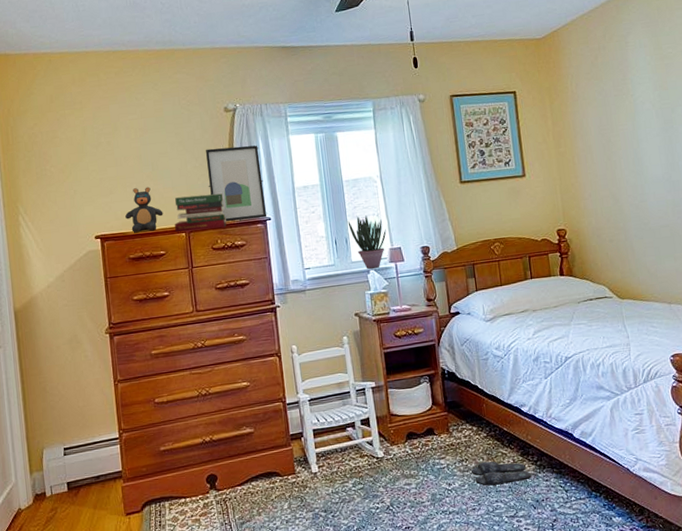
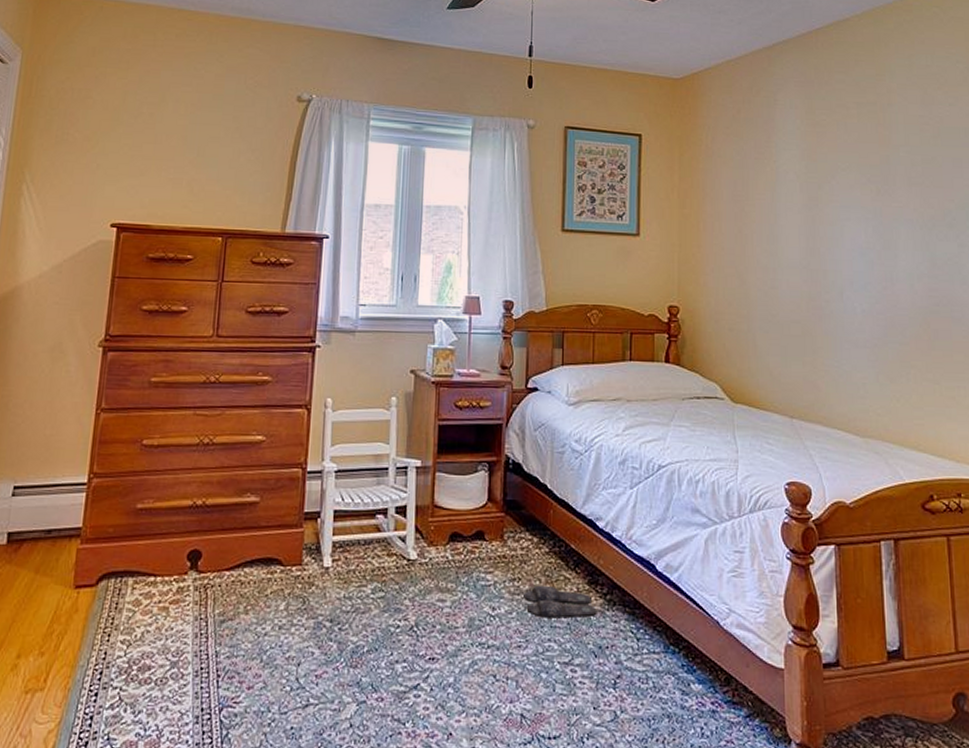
stuffed animal: present [124,186,164,233] -> none [152,173,200,229]
books: present [175,192,227,233] -> none [210,192,277,239]
picture frame: present [206,145,267,222] -> none [260,141,329,235]
potted plant: present [347,215,386,270] -> none [420,251,465,319]

